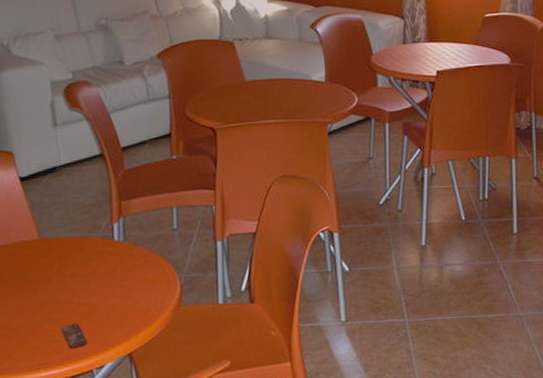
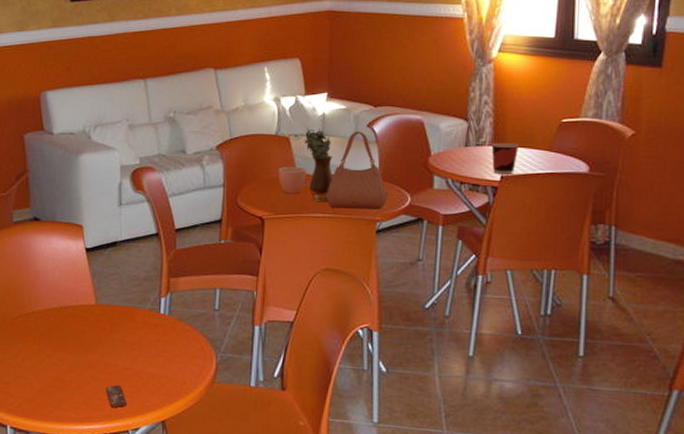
cup: none [225,72,261,101] -> present [278,166,313,194]
vase: none [249,30,281,107] -> present [304,127,333,201]
handbag: none [275,32,336,113] -> present [325,130,388,209]
cup: none [426,38,451,69] -> present [491,142,520,174]

